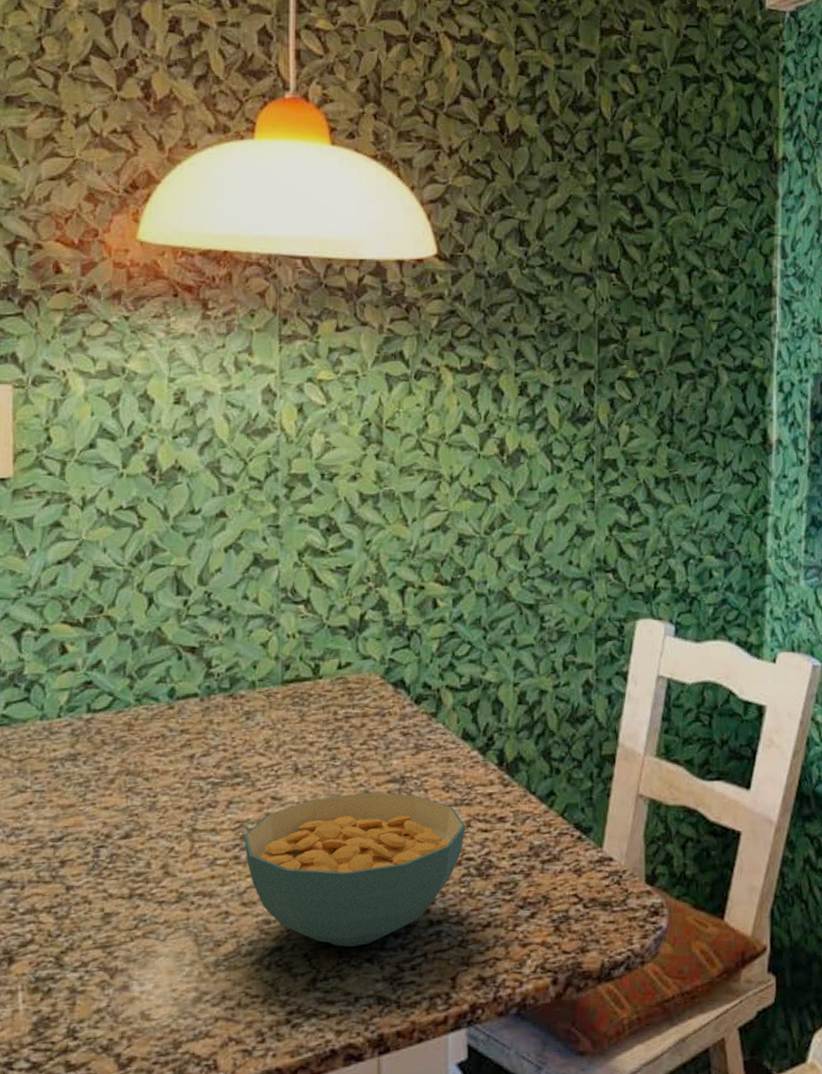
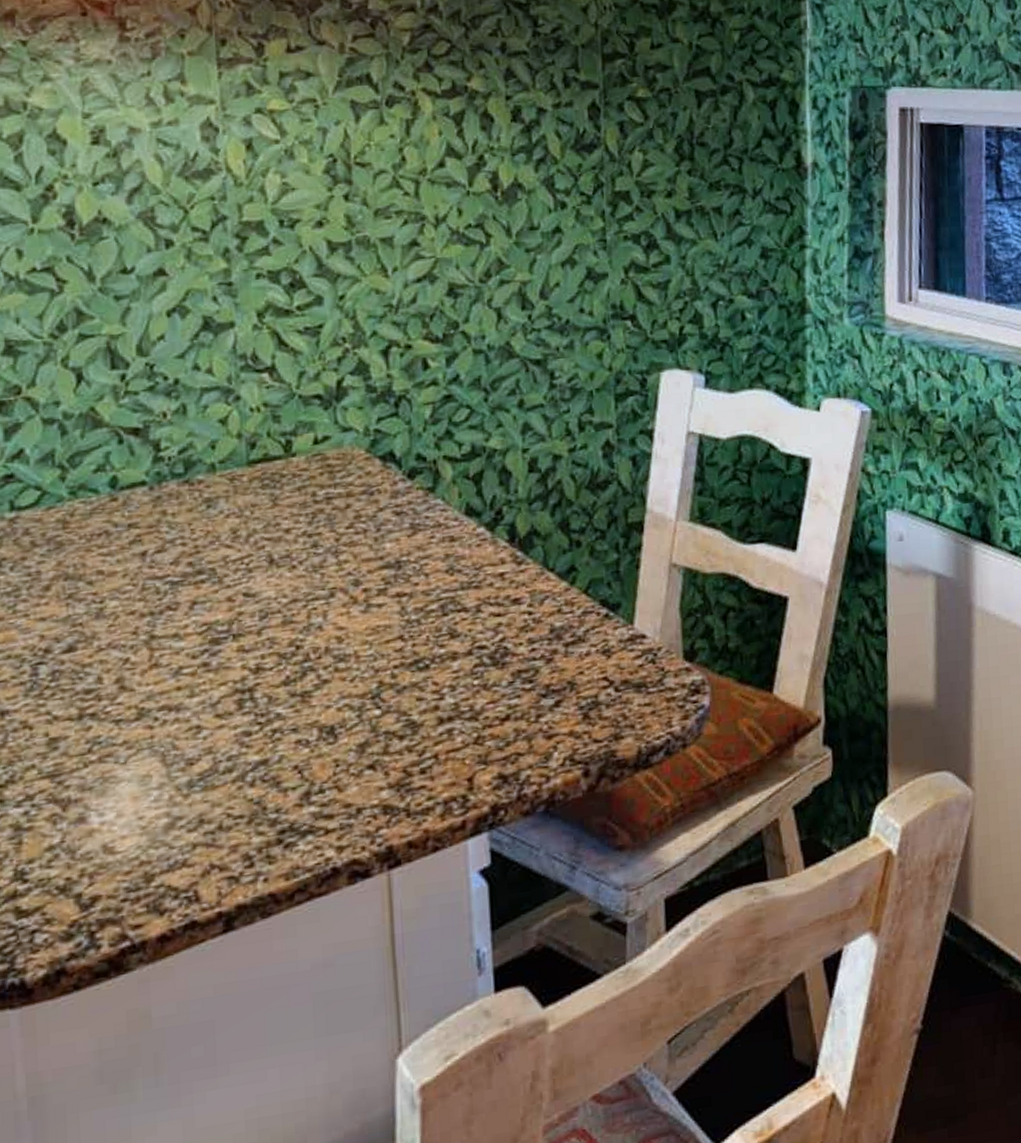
cereal bowl: present [244,792,466,947] -> none [213,580,475,755]

